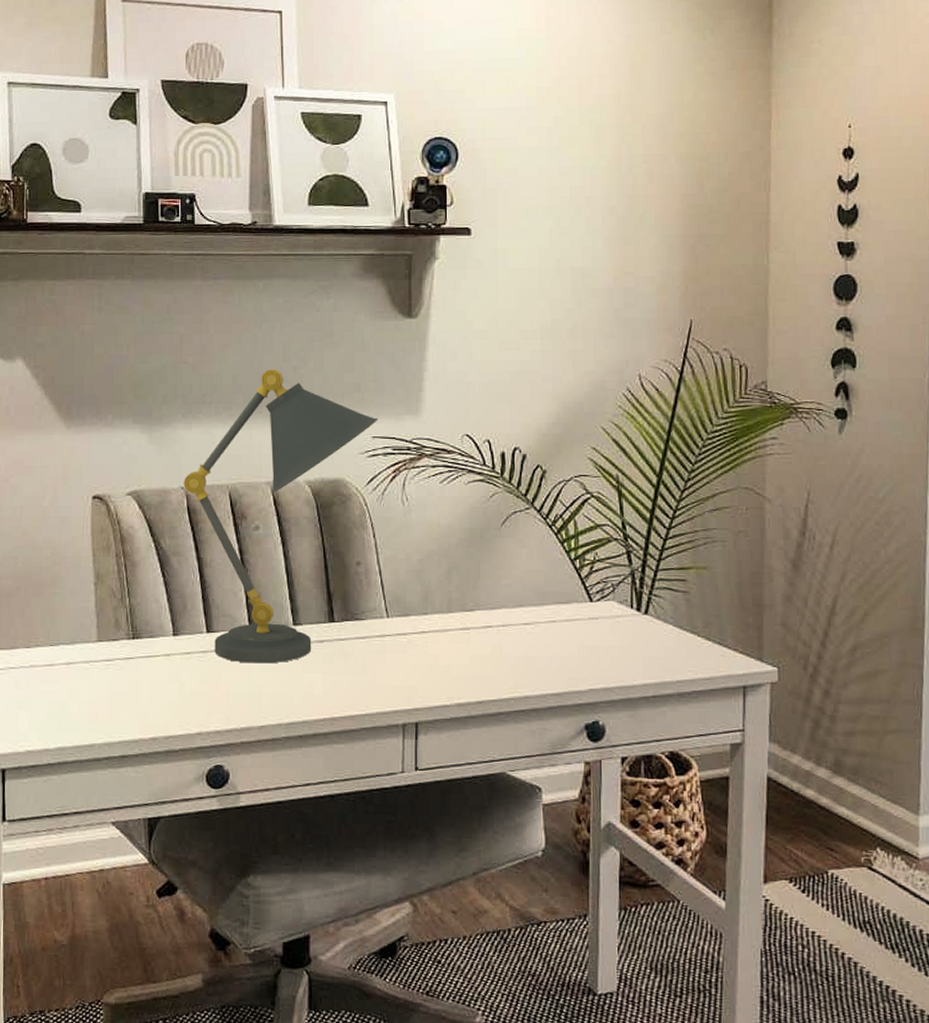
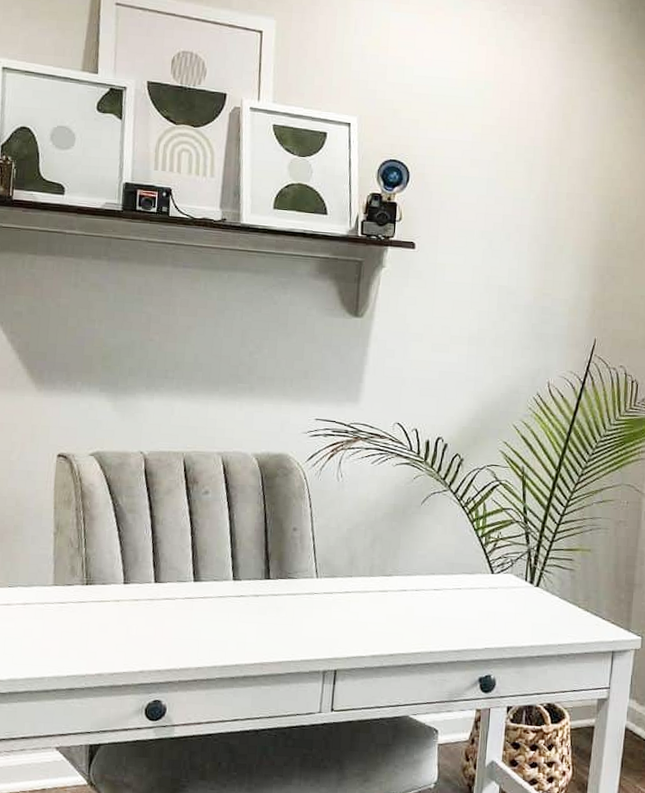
desk lamp: present [183,369,379,664] -> none [142,352,322,613]

